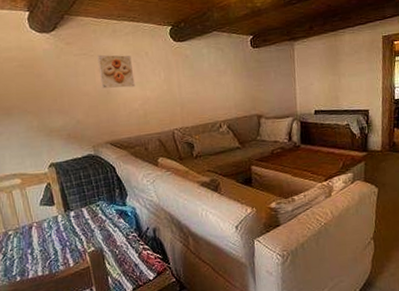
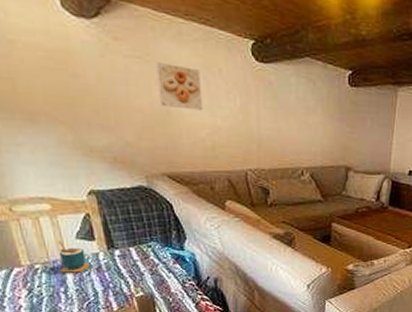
cup: none [26,208,52,237] -> present [58,239,91,273]

